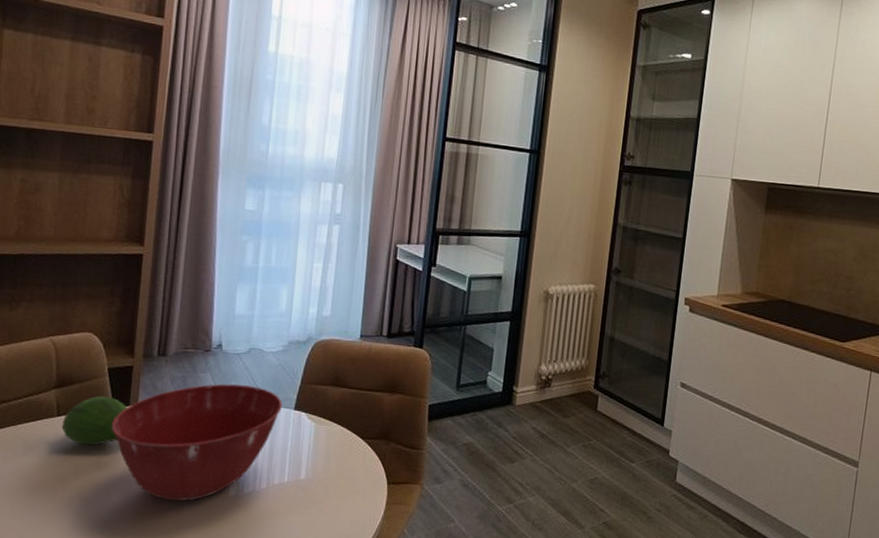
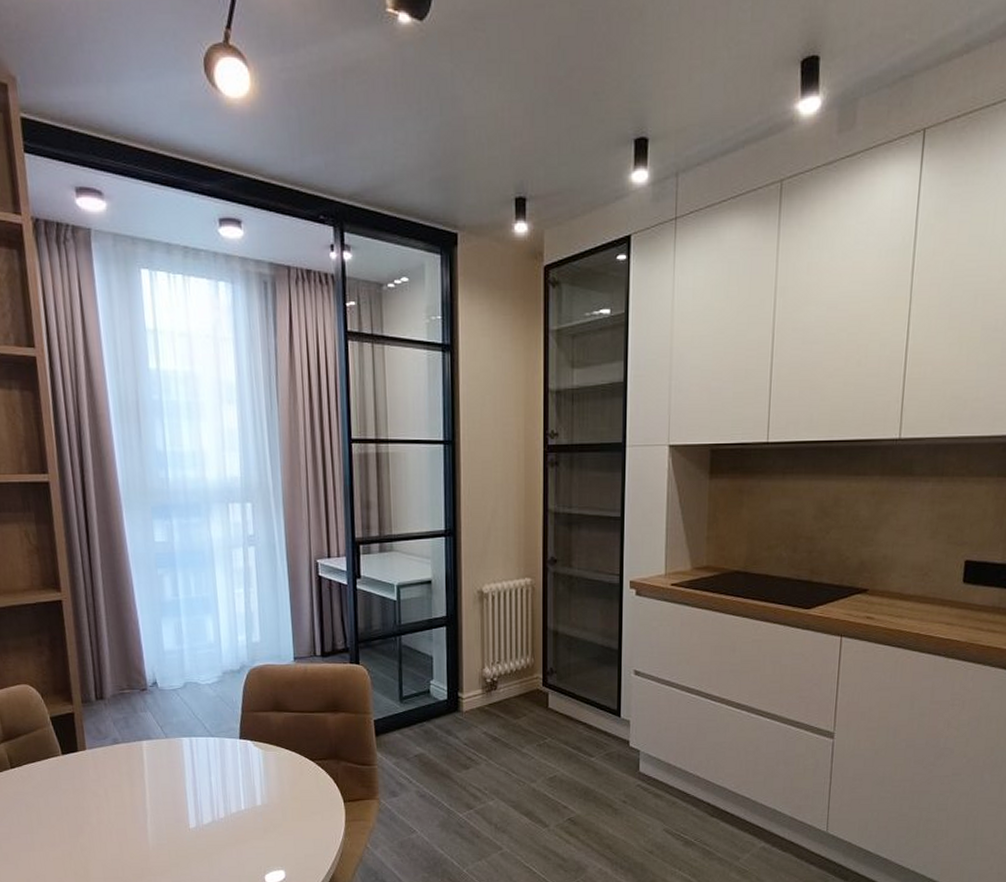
fruit: present [61,396,127,446] -> none [17,745,76,793]
mixing bowl: present [112,384,282,502] -> none [64,720,227,838]

